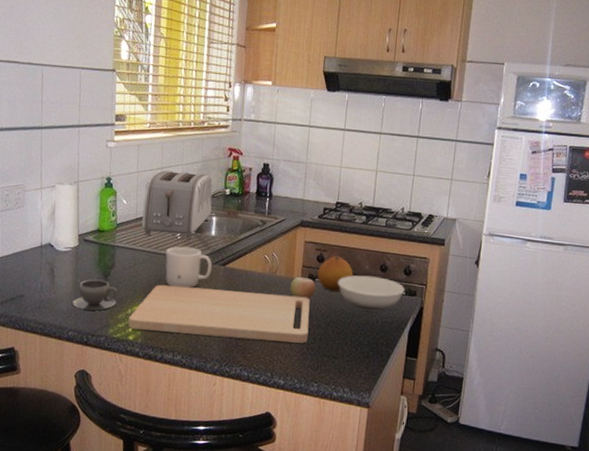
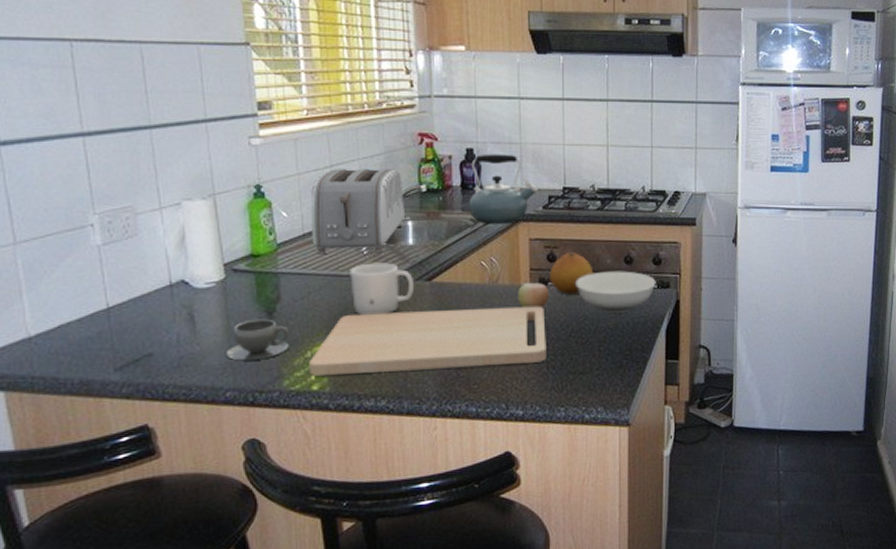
kettle: none [260,169,316,227] -> present [469,154,538,224]

